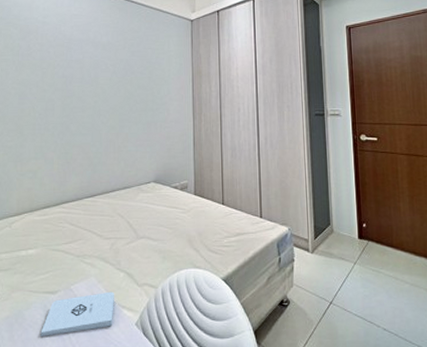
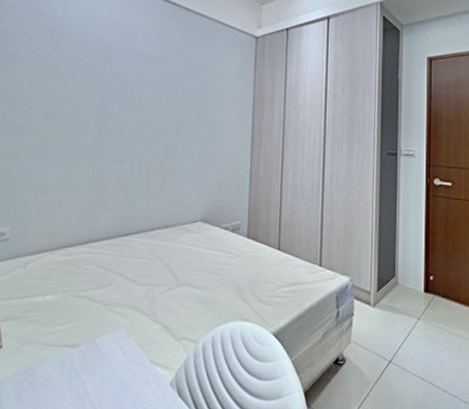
notepad: present [40,291,114,336] -> none [55,346,147,397]

